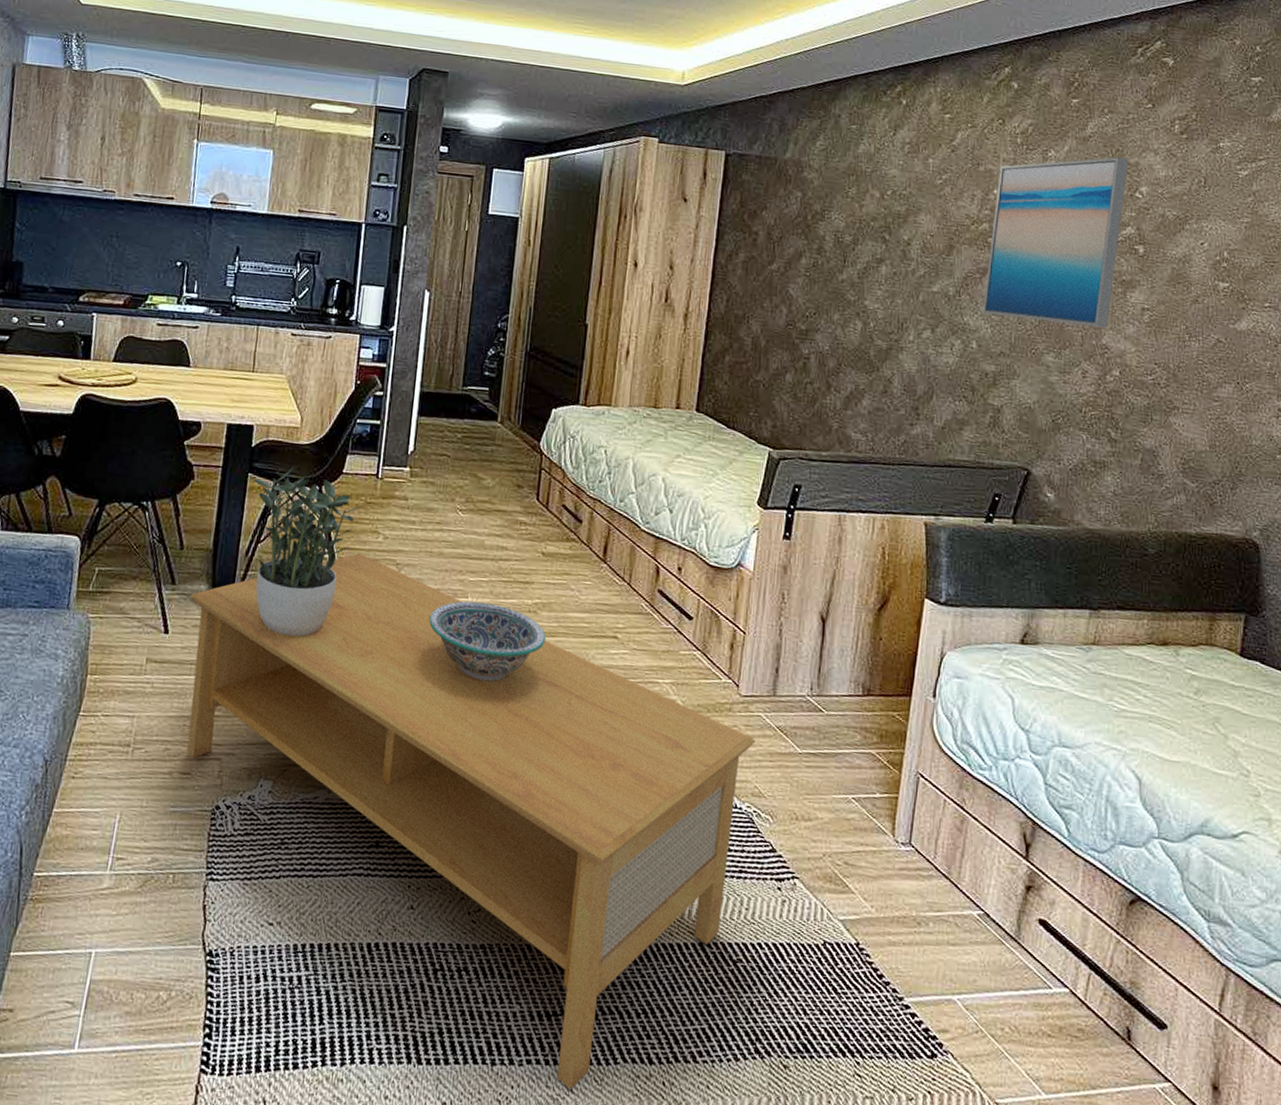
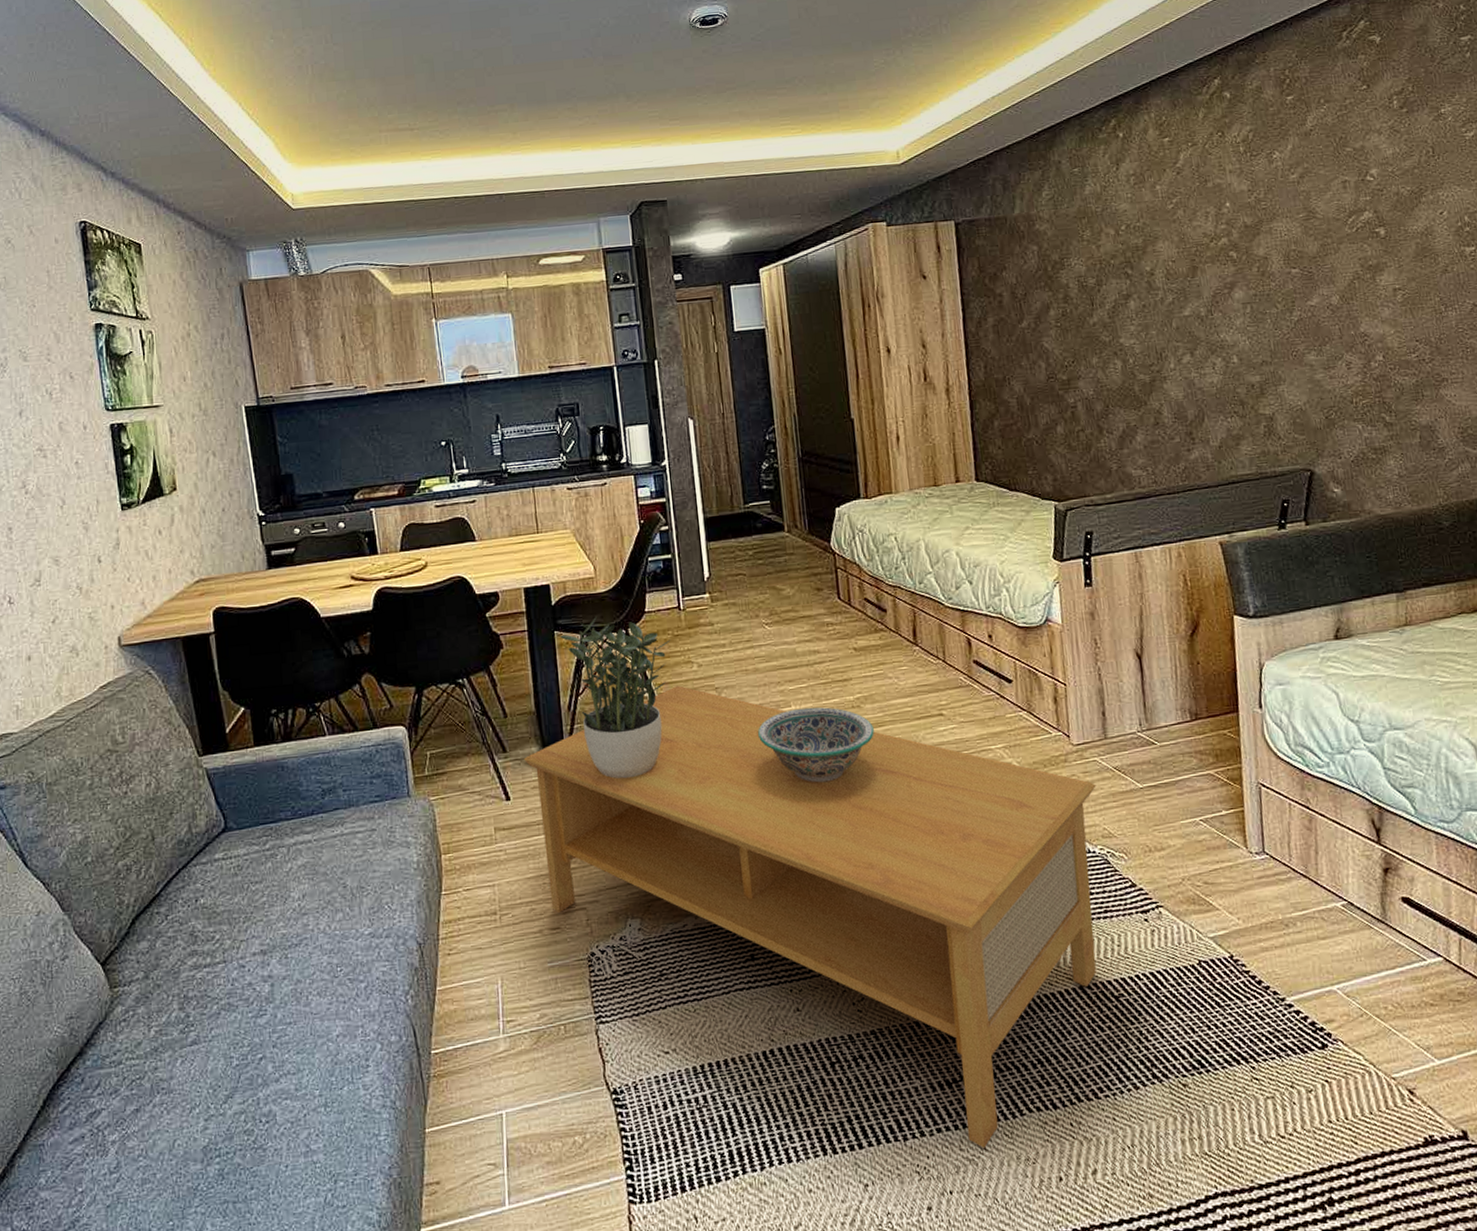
wall art: present [983,157,1129,328] -> none [1227,144,1363,327]

